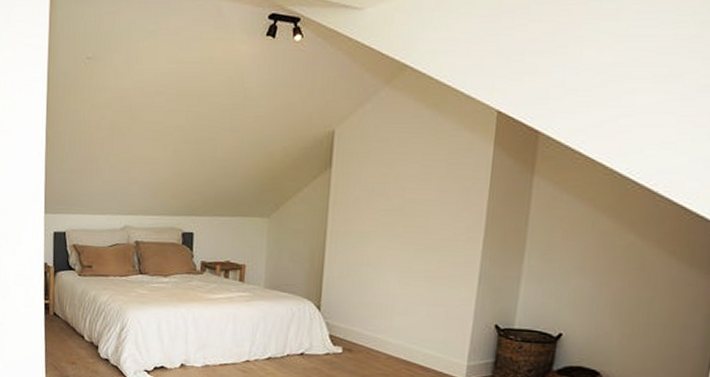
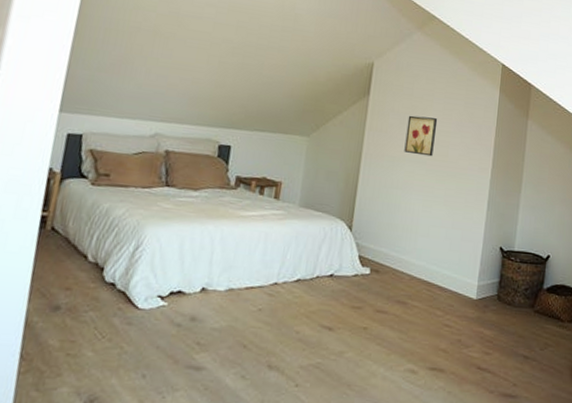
wall art: none [374,185,414,229] -> present [404,115,438,157]

